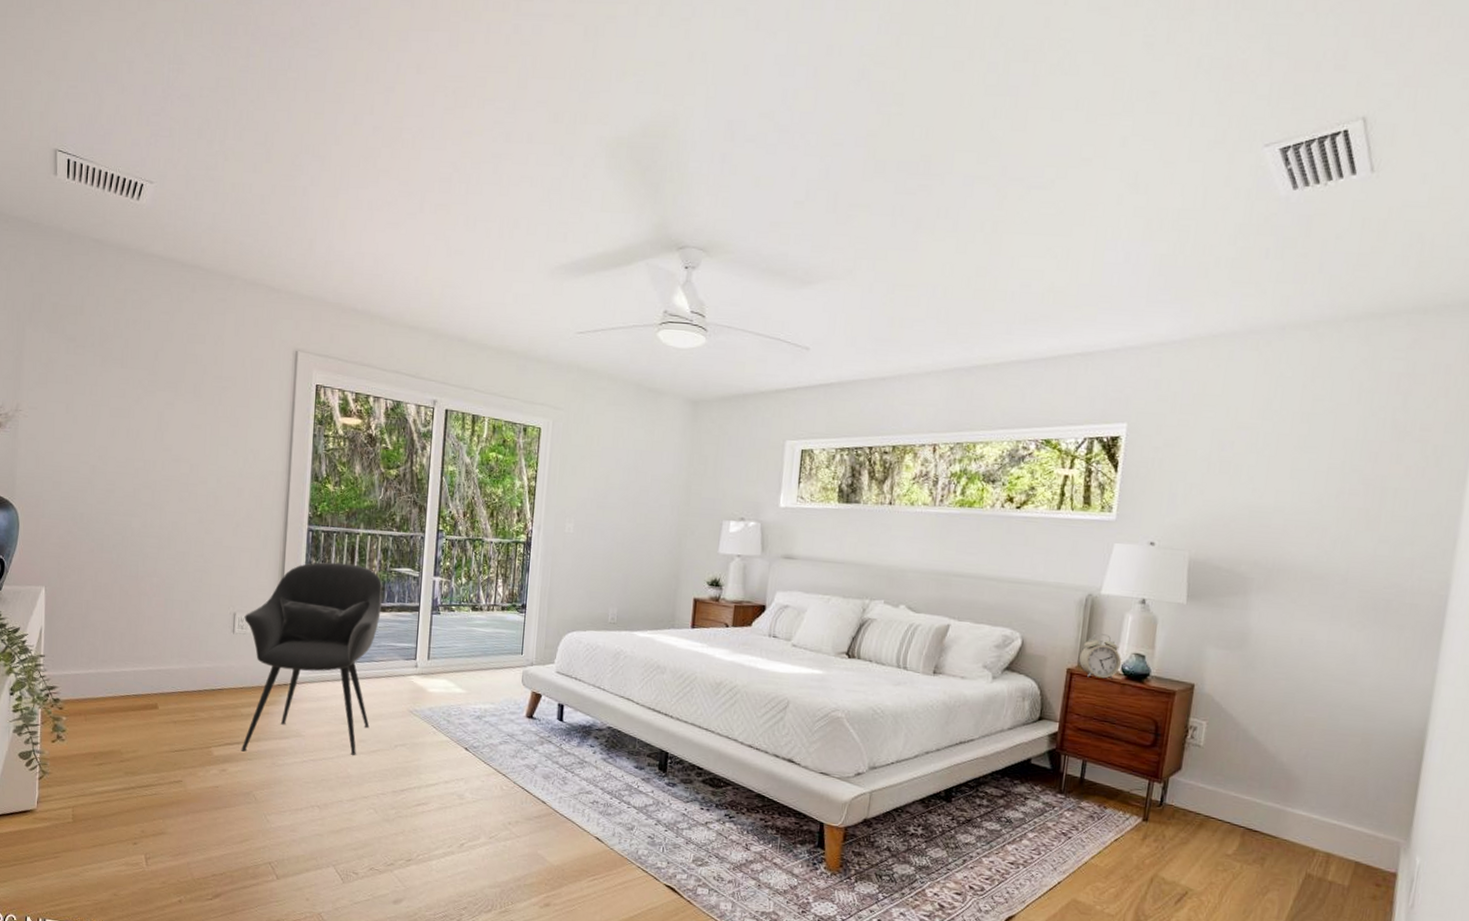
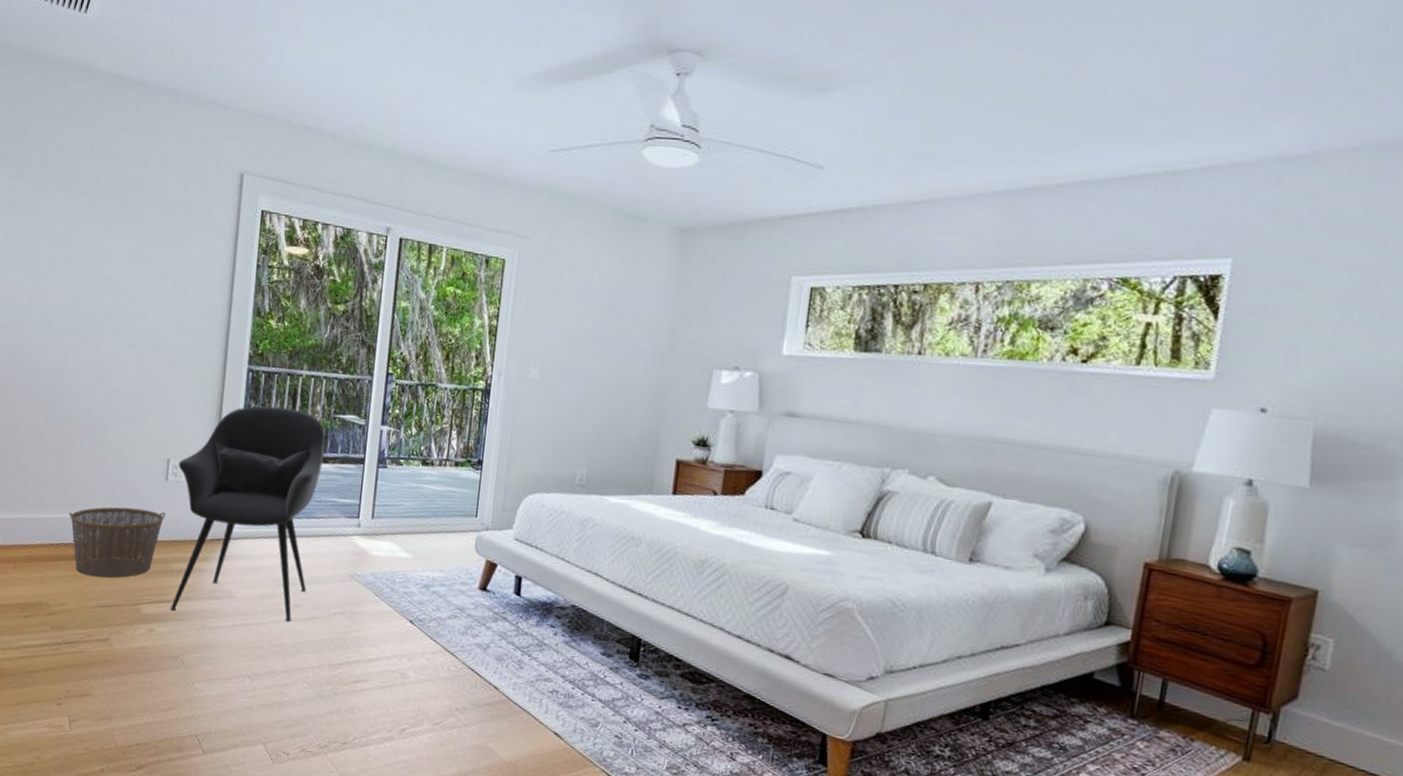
basket: none [138,659,234,725] -> present [69,507,166,578]
alarm clock: present [1078,633,1122,680] -> none [1159,521,1219,580]

